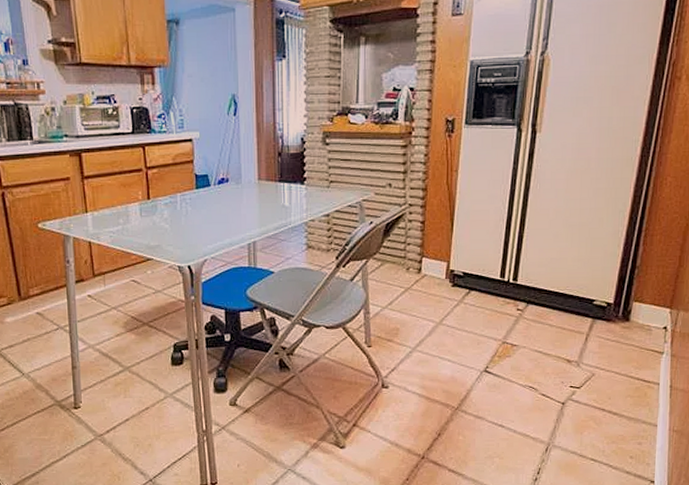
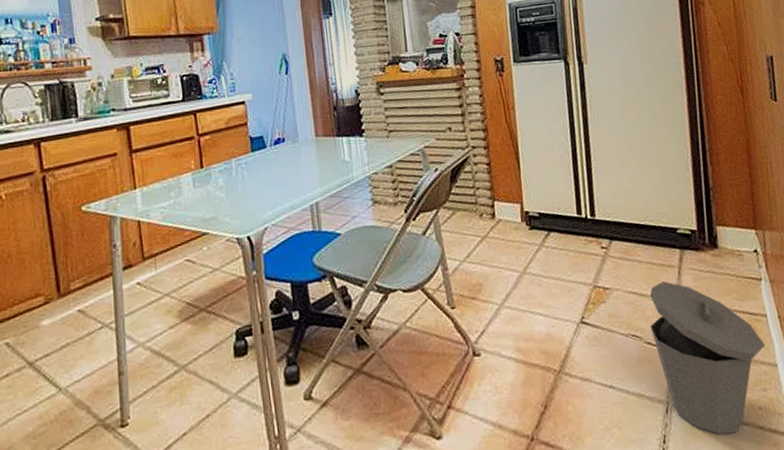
trash can: none [547,345,651,474] -> present [649,281,766,435]

